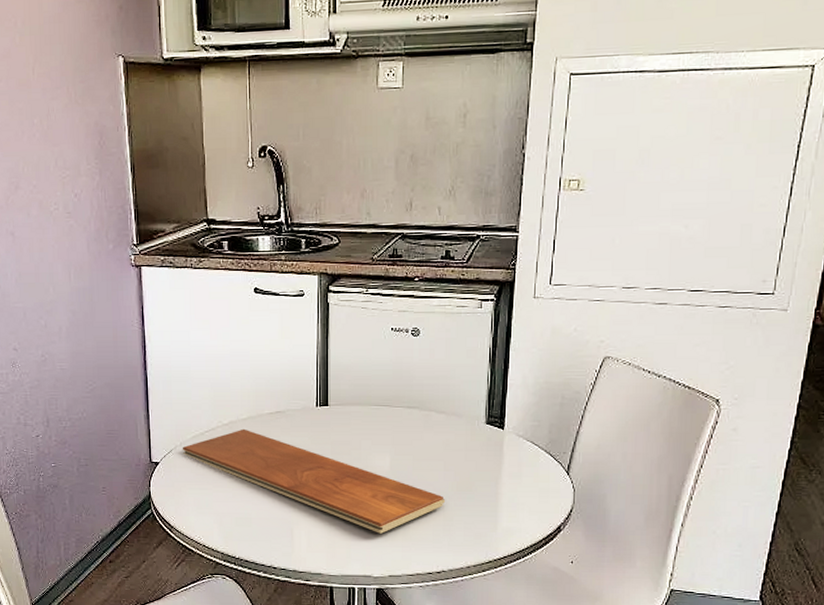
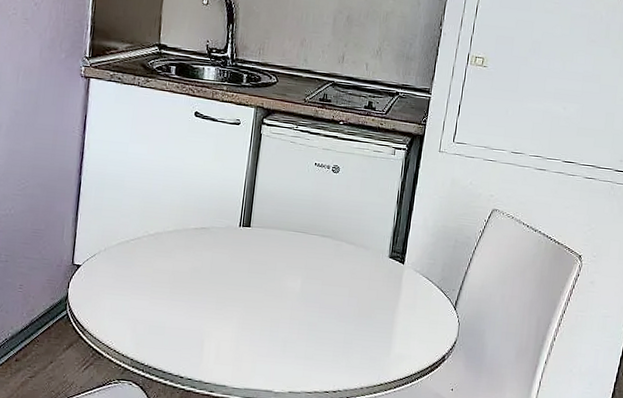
chopping board: present [183,428,446,534] -> none [106,240,348,351]

